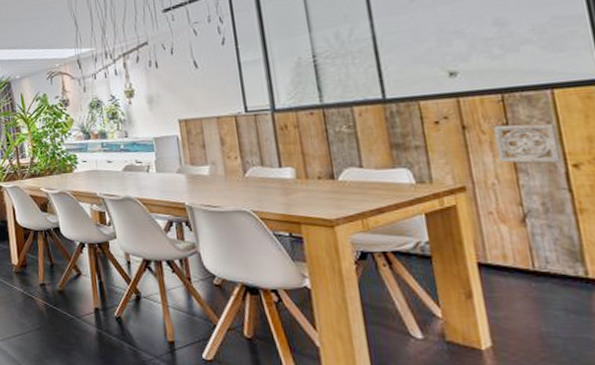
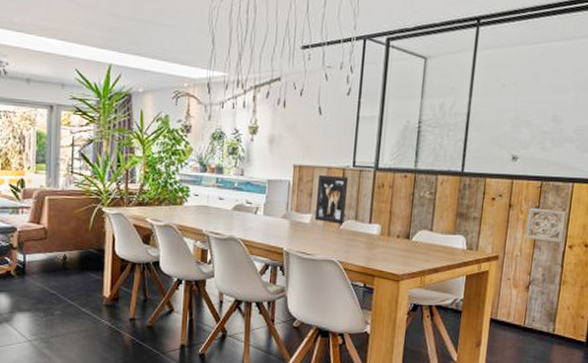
wall art: none [207,124,248,173] -> present [314,174,349,224]

